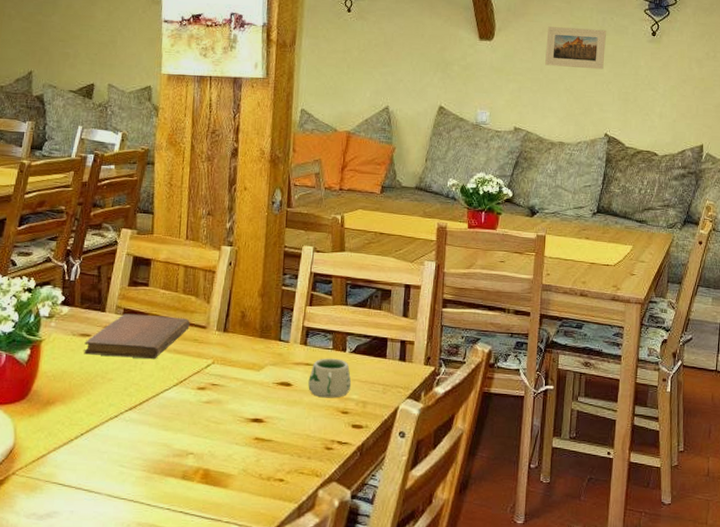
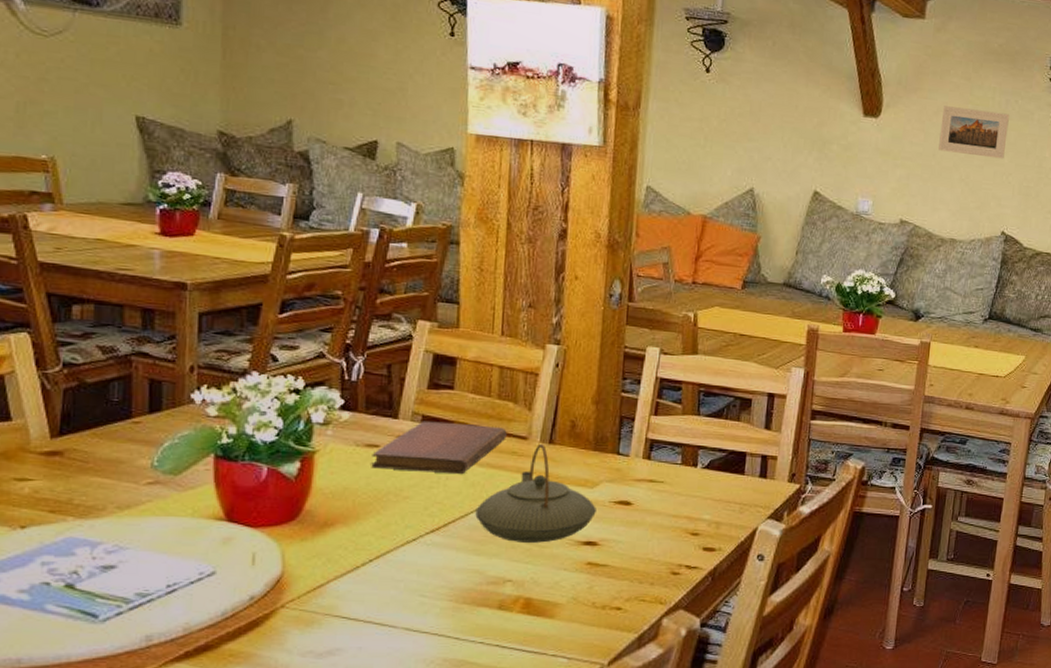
teapot: none [164,332,262,420] -> present [475,443,596,543]
mug: present [308,358,352,398] -> none [652,474,703,519]

